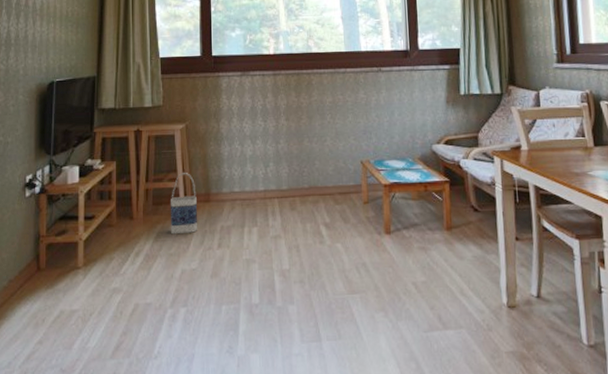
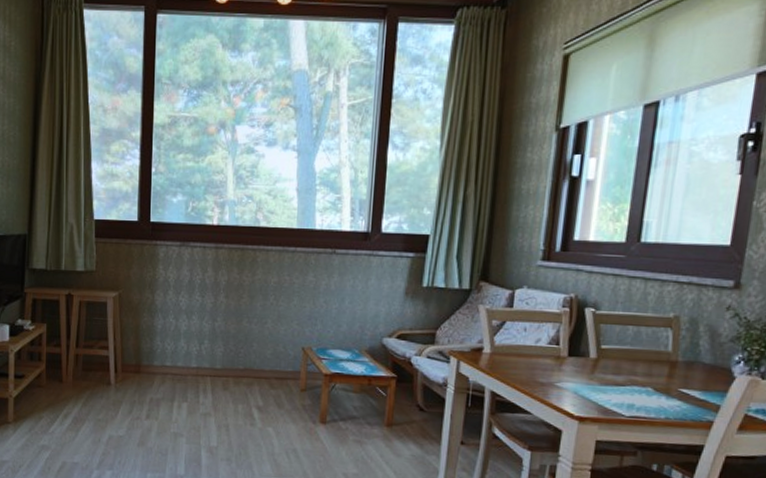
bag: present [170,173,198,235] -> none [99,342,127,402]

